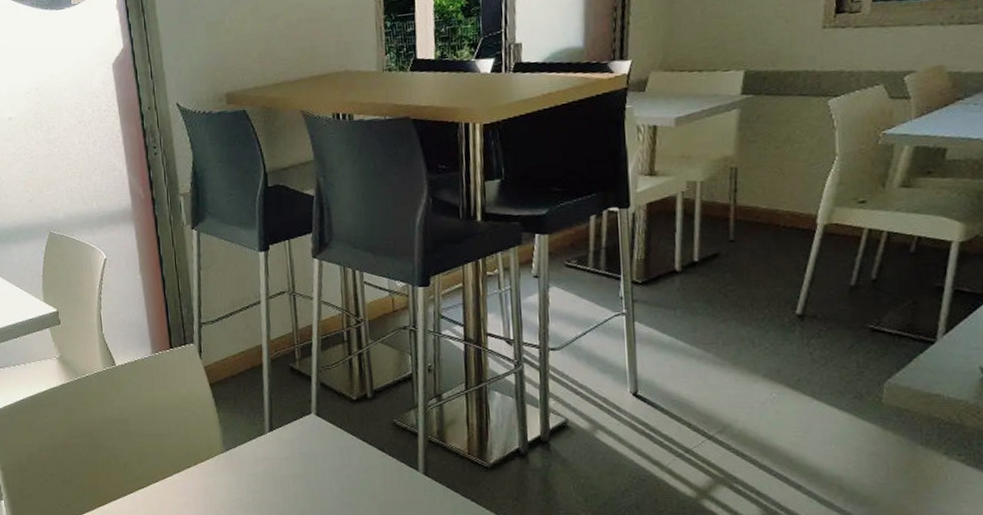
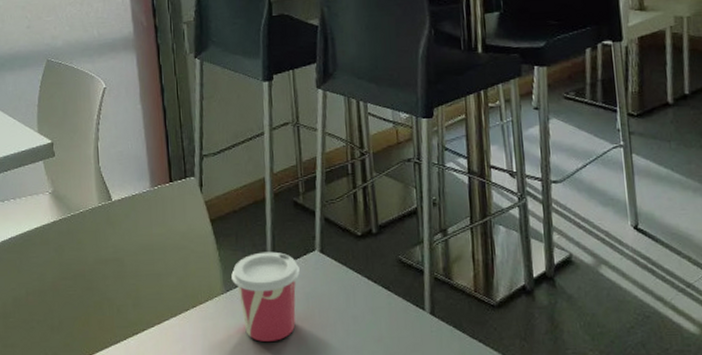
cup: none [230,414,297,497] -> present [231,251,300,342]

